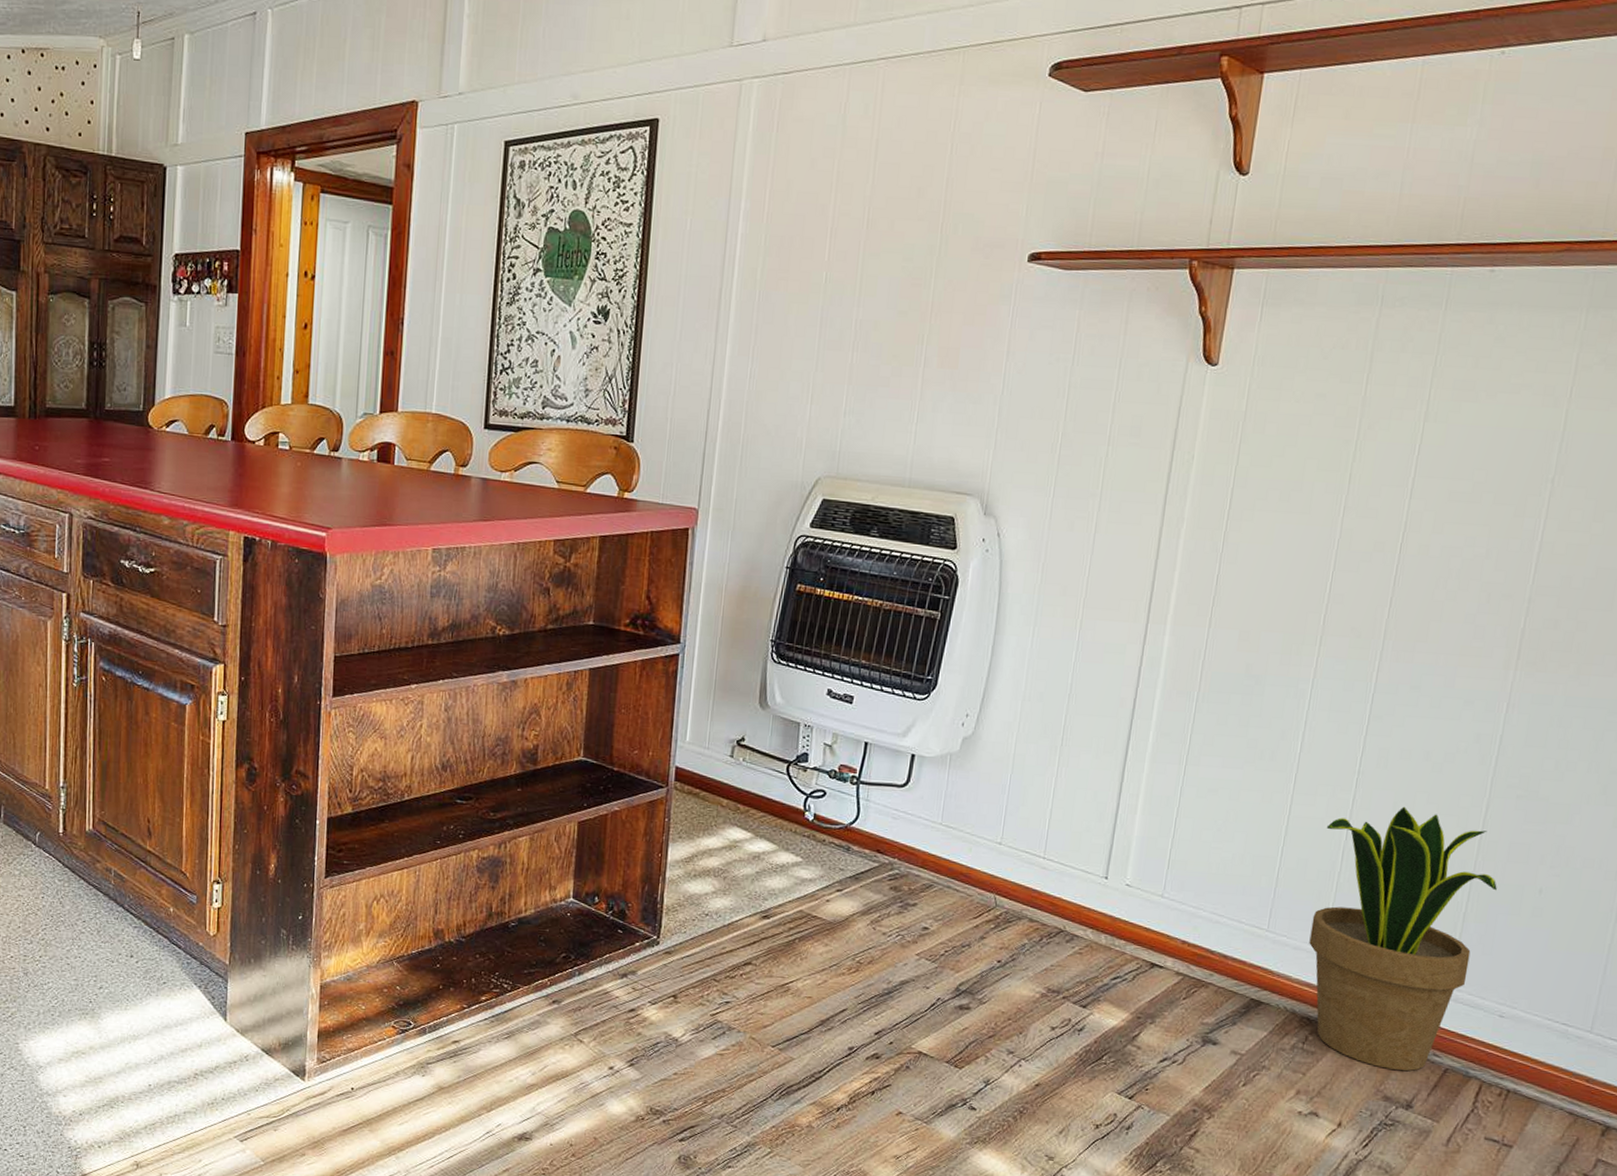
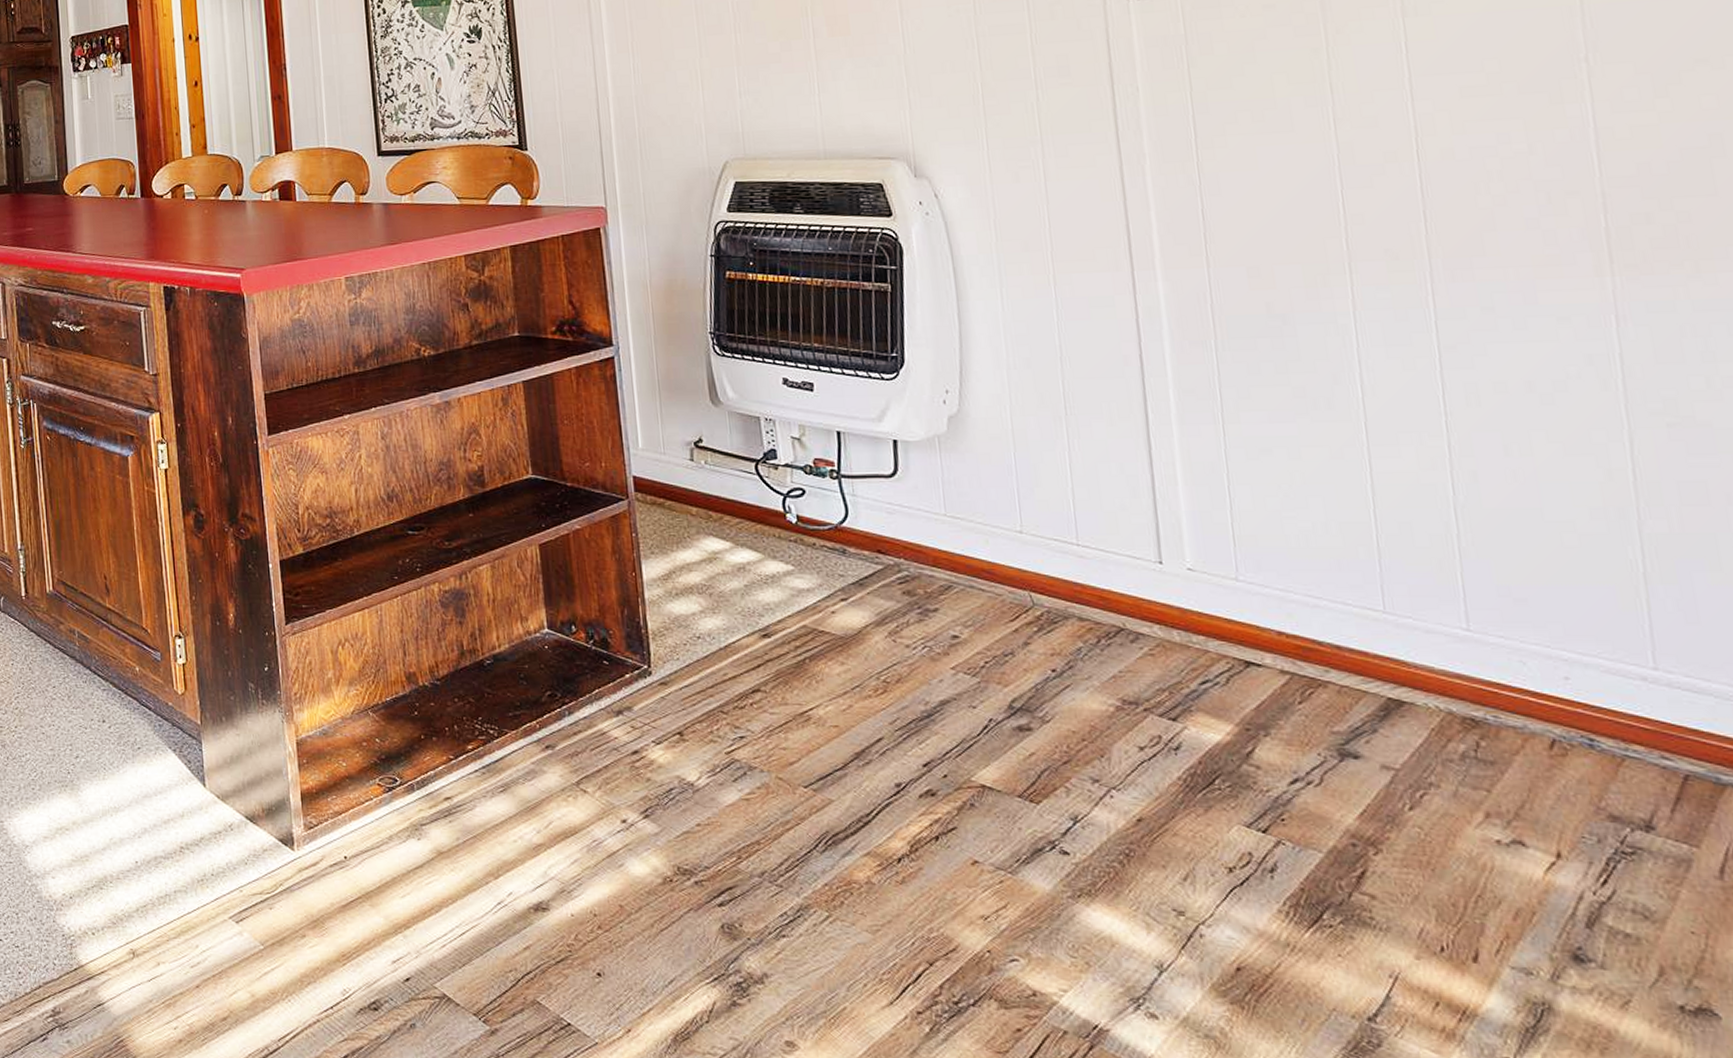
potted plant: present [1309,806,1497,1072] -> none [1423,449,1679,781]

